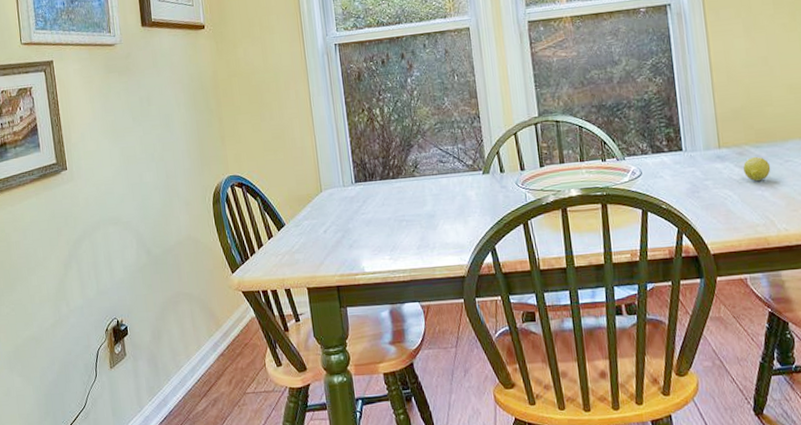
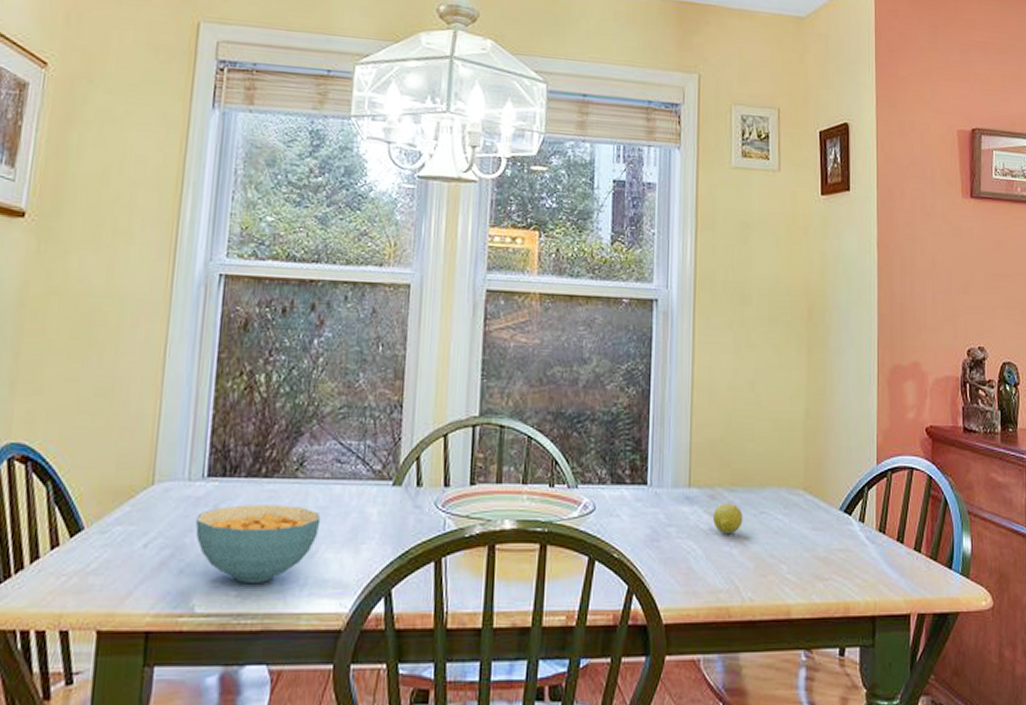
cereal bowl: none [353,196,437,250] -> present [195,505,321,583]

